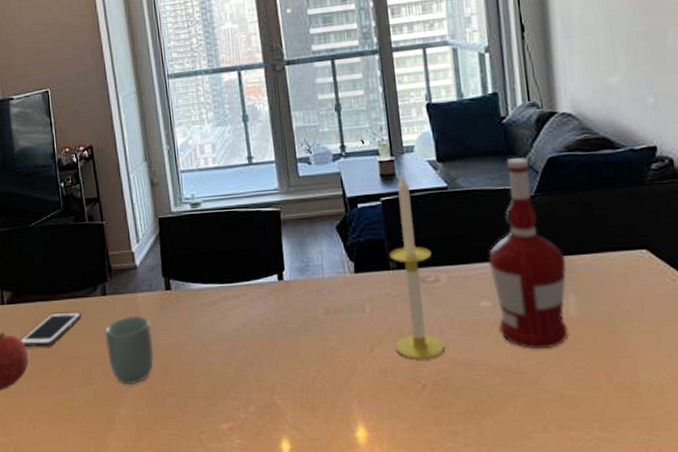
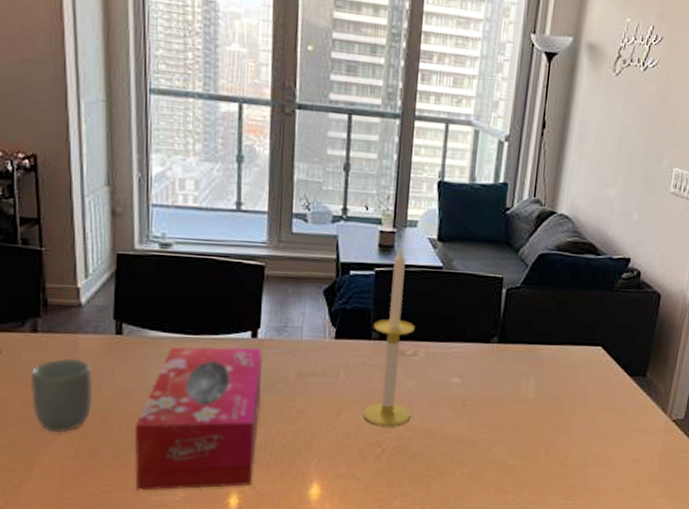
tissue box: none [190,289,300,439] -> present [134,347,263,491]
alcohol: present [487,157,569,349] -> none [463,249,535,425]

